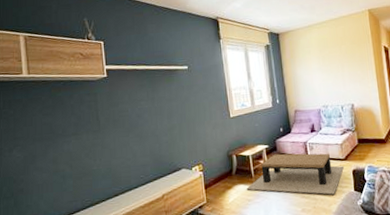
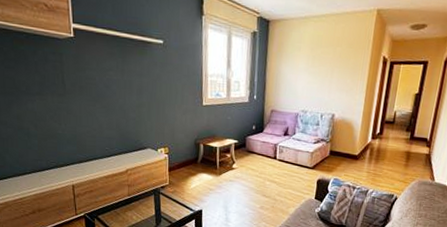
coffee table: present [246,153,345,195] -> none [209,150,311,199]

